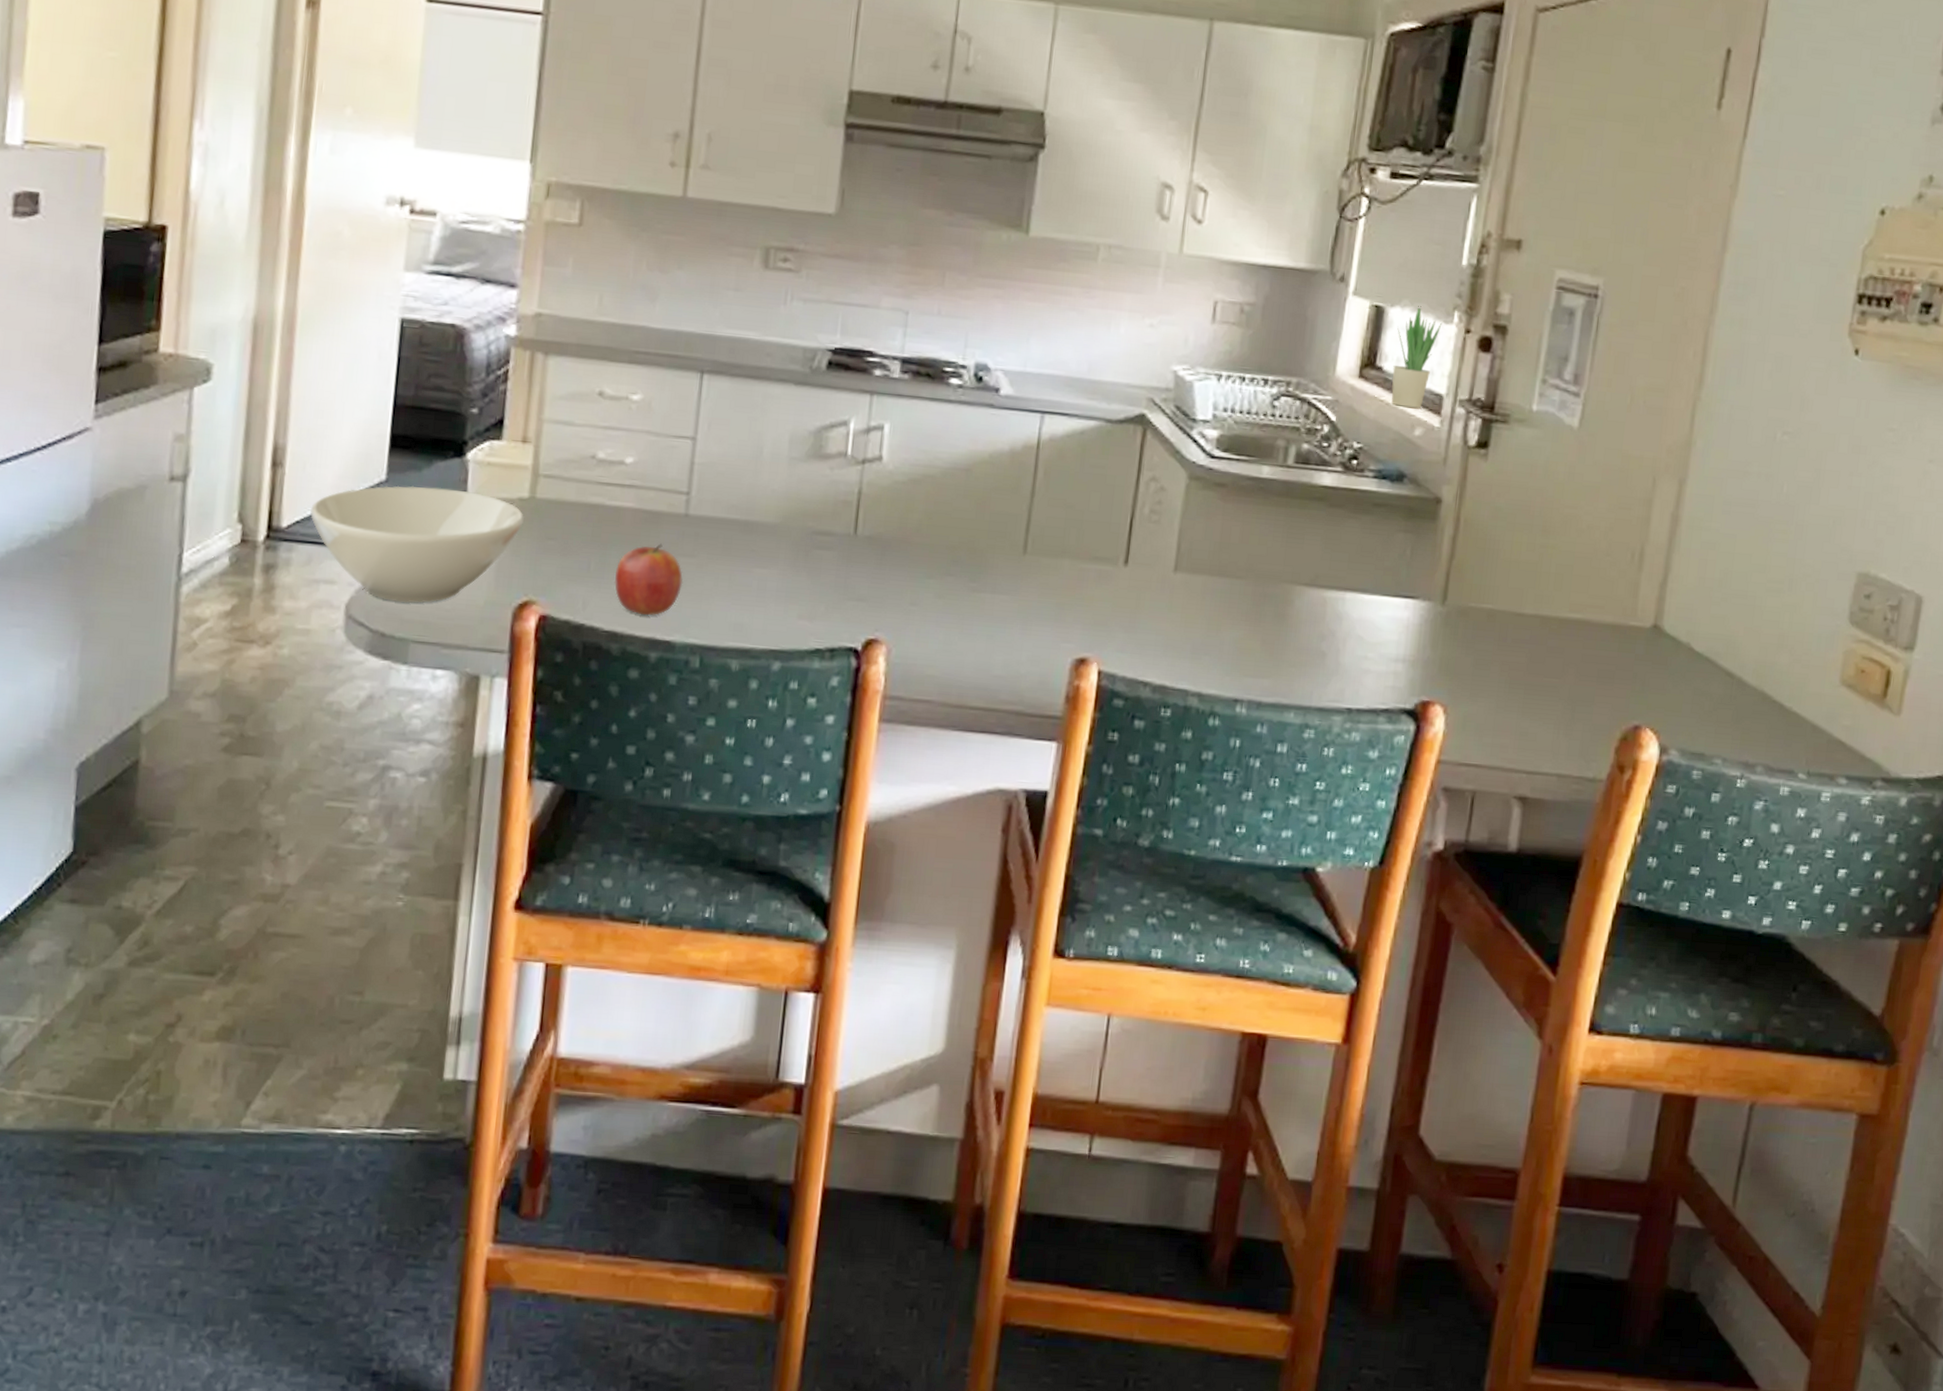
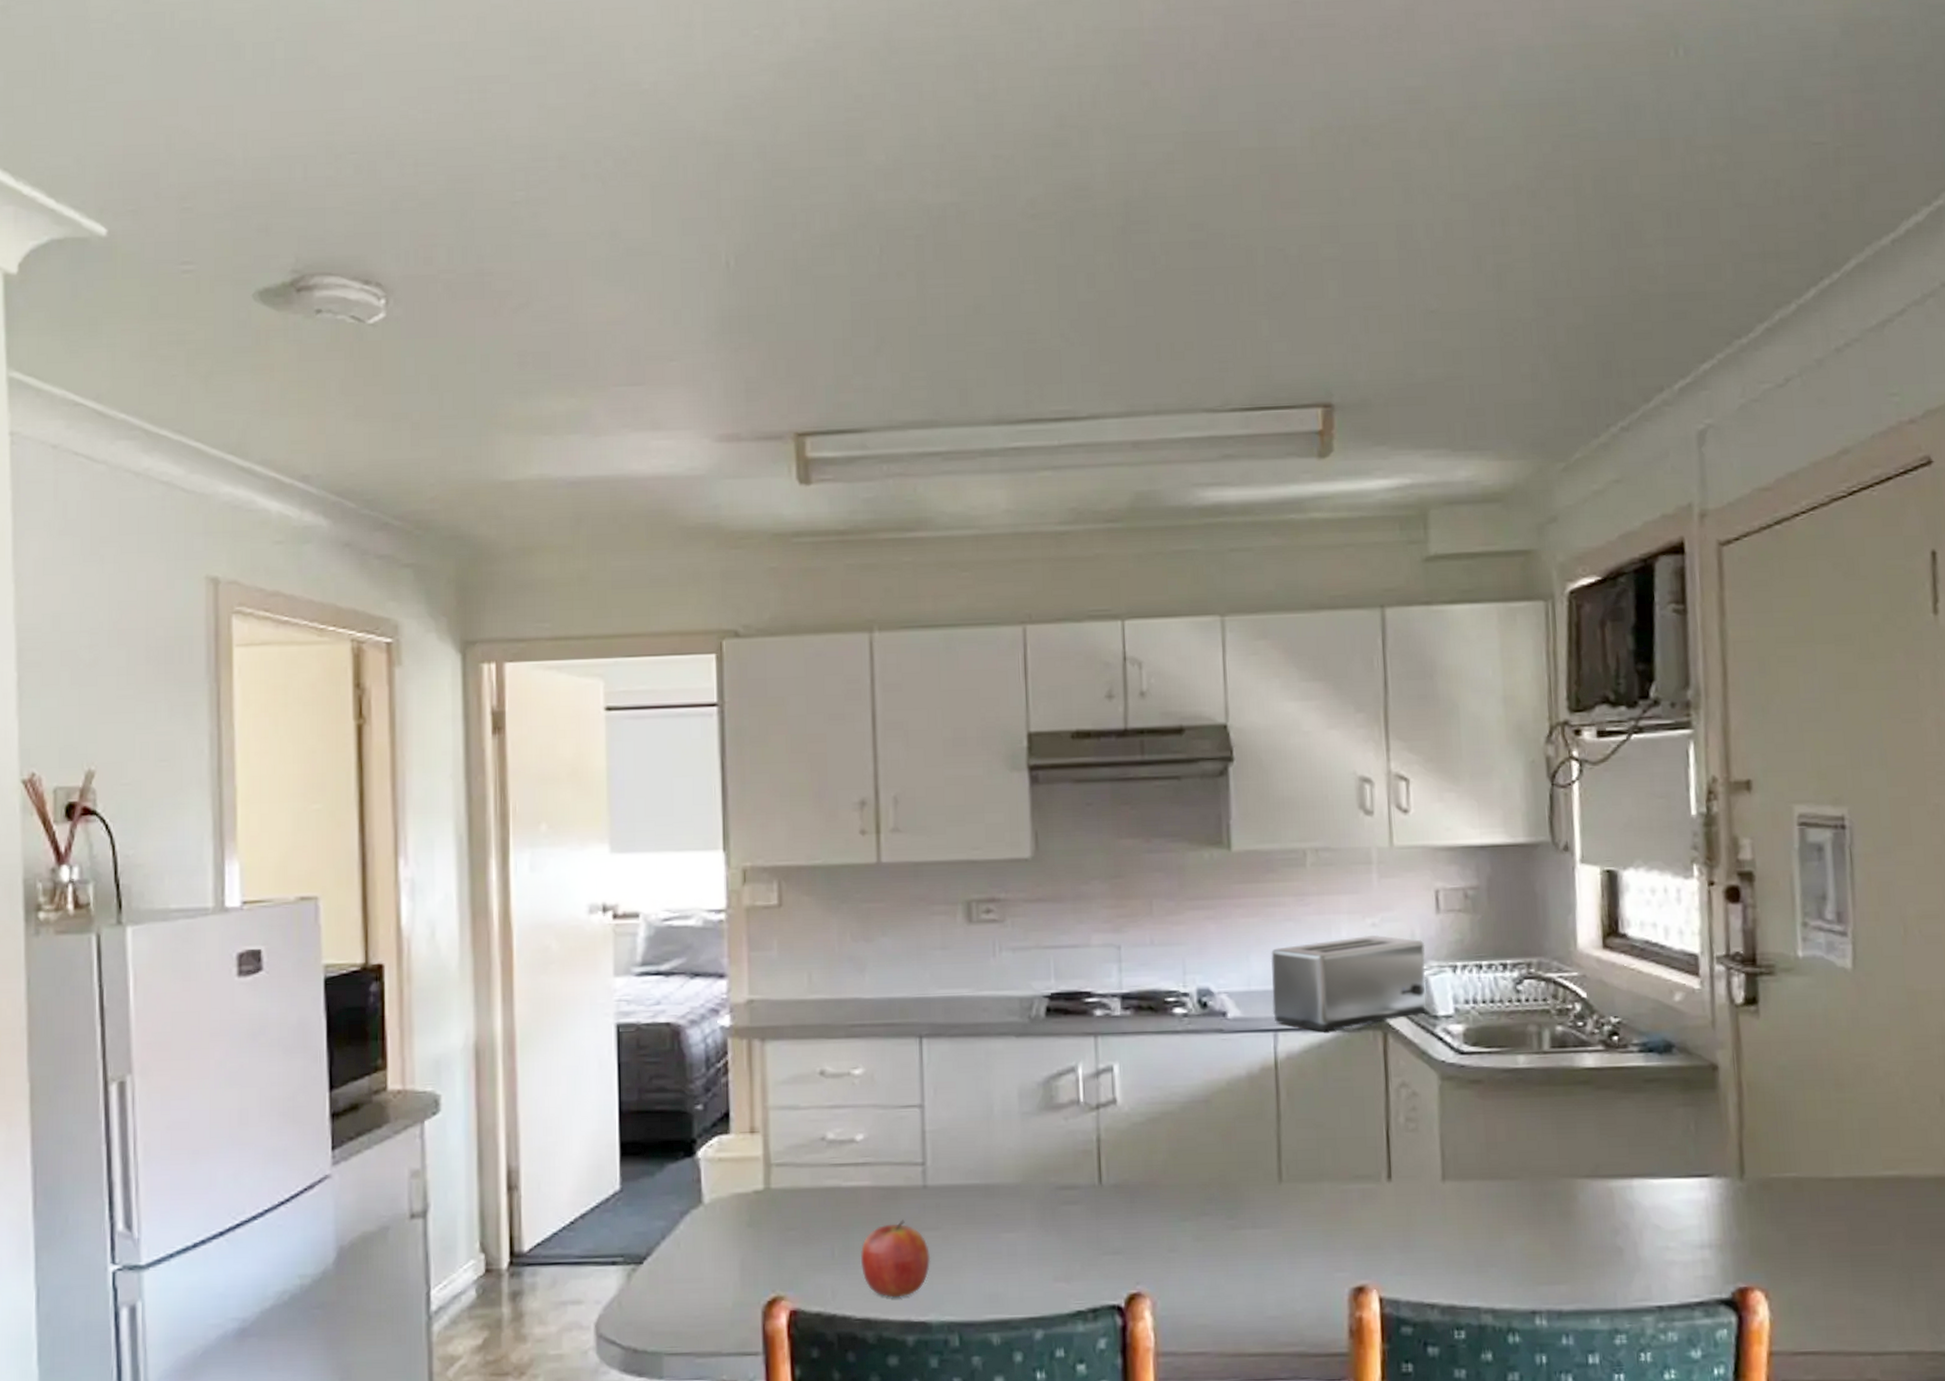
bowl: present [310,485,525,604] -> none [550,1190,763,1316]
toaster: none [1042,334,1196,420] -> present [1270,934,1426,1031]
potted plant: present [1391,306,1442,409] -> none [1634,864,1682,973]

